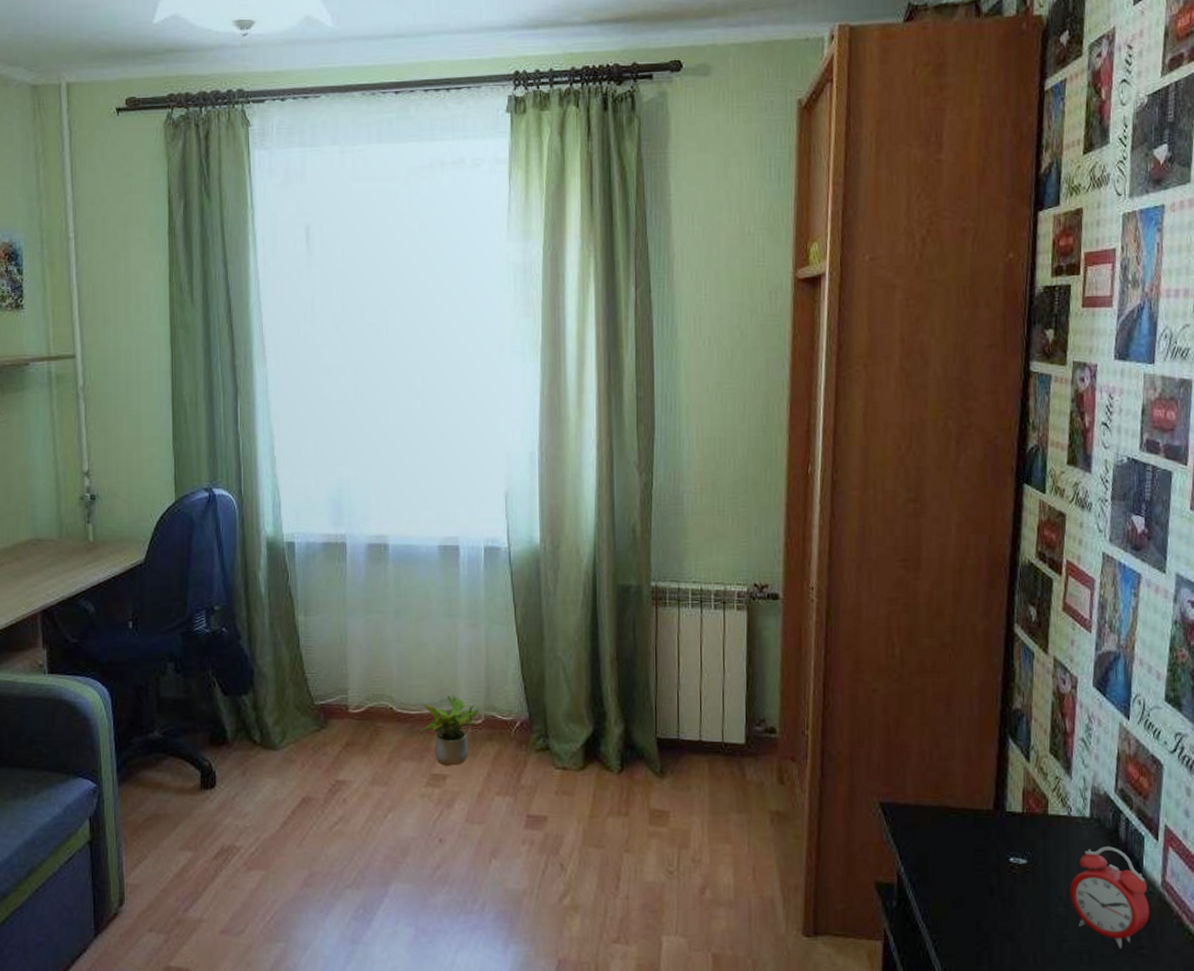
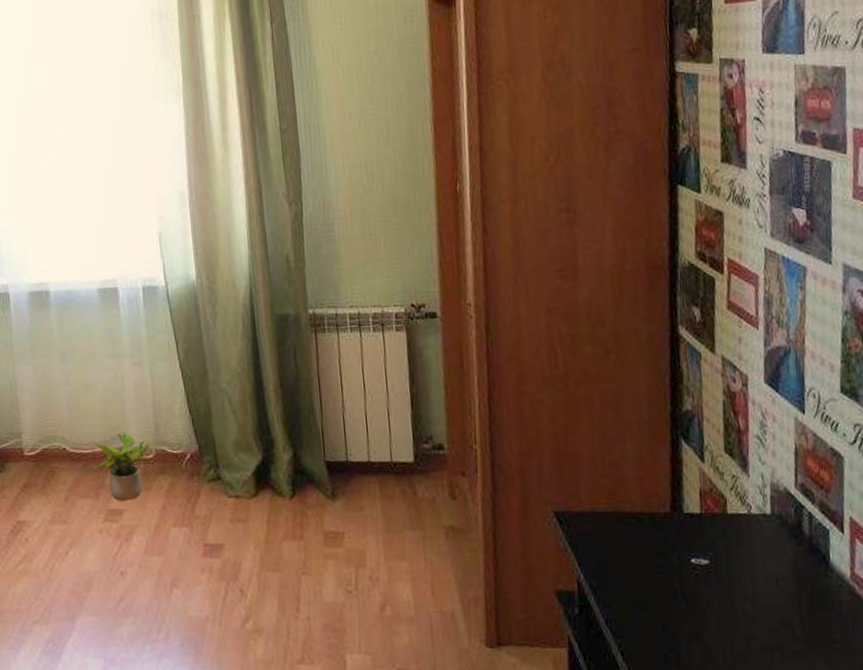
alarm clock: present [1070,846,1150,948] -> none [755,542,841,643]

